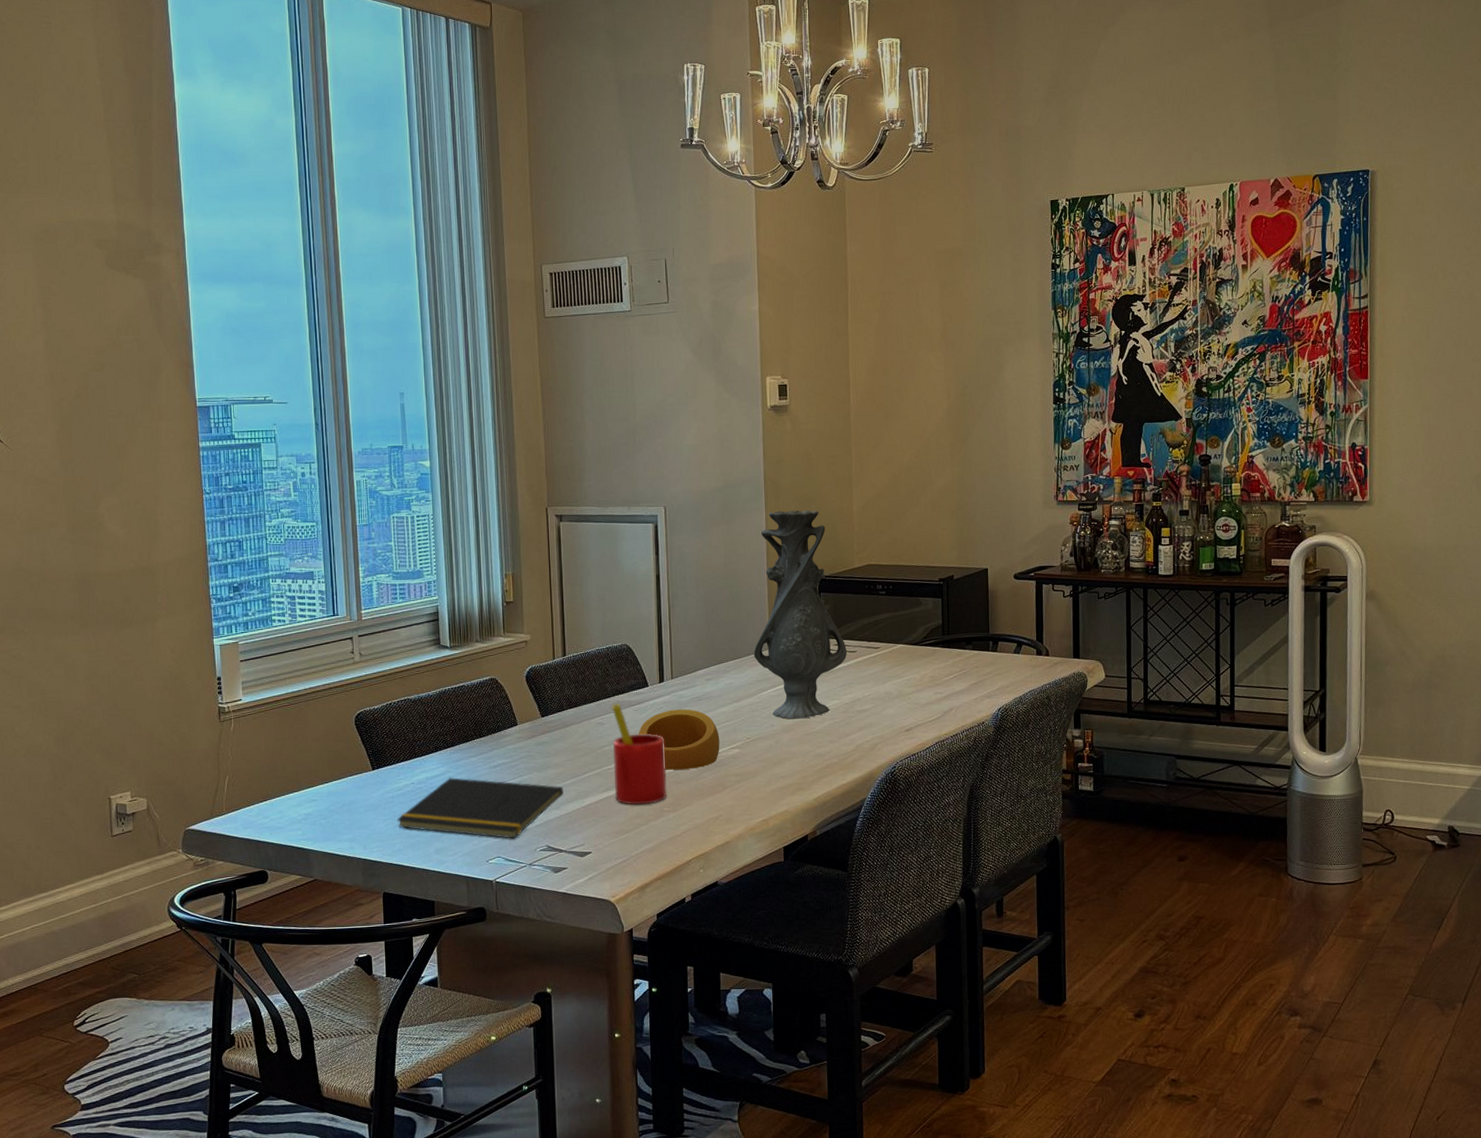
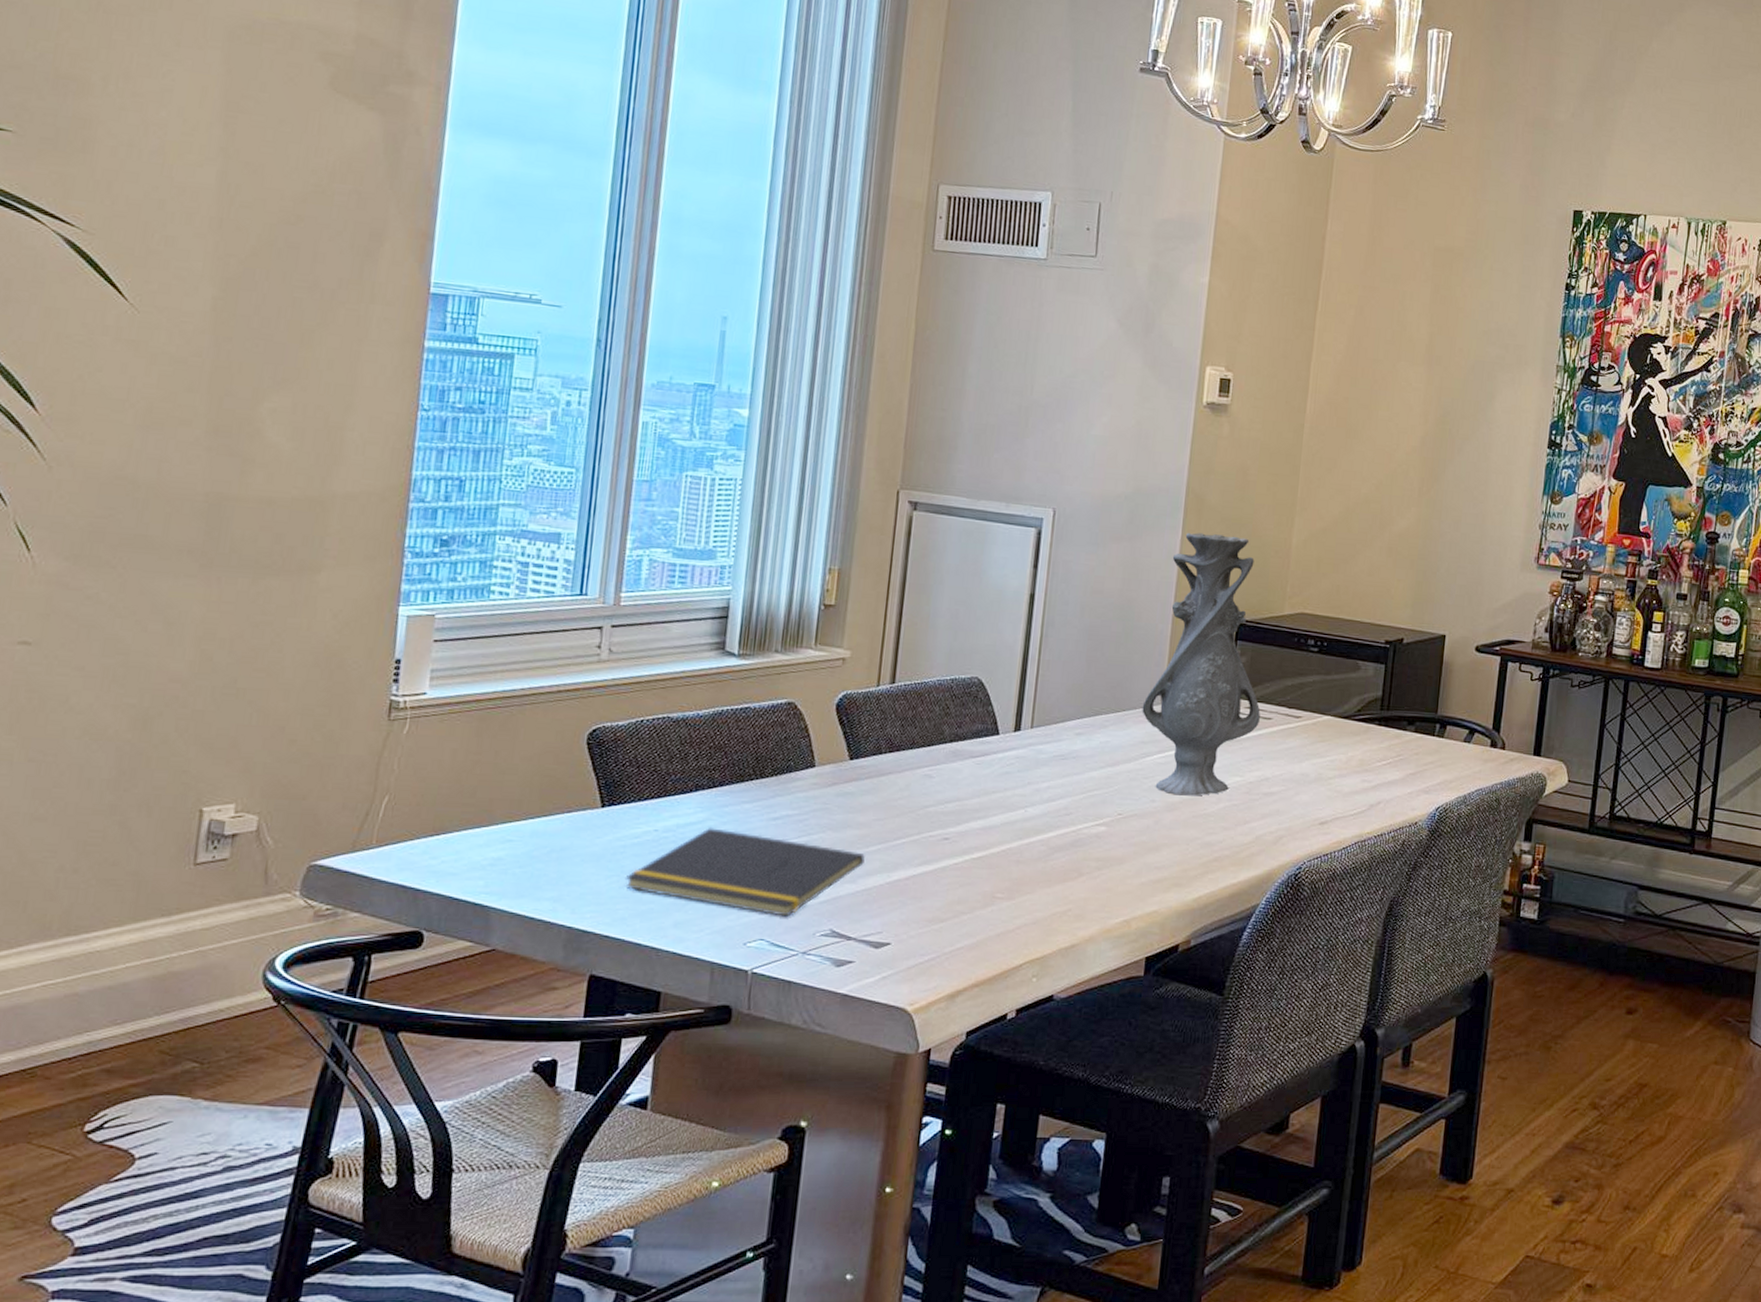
straw: present [611,703,667,805] -> none [932,752,1011,887]
ring: present [639,709,720,770] -> none [977,767,1083,847]

